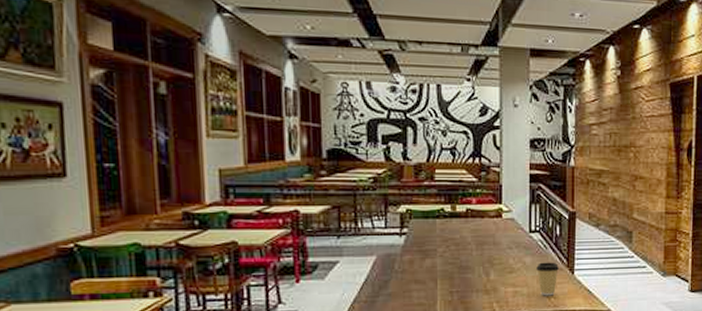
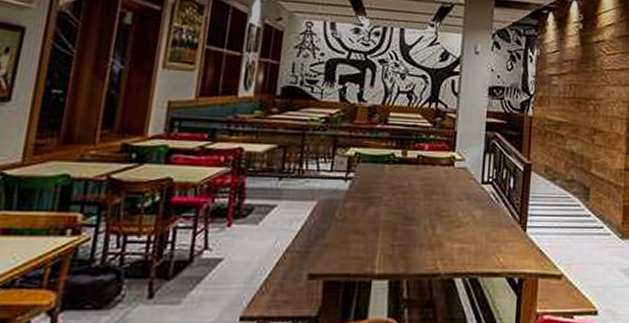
coffee cup: present [536,262,560,296] -> none [486,217,511,255]

